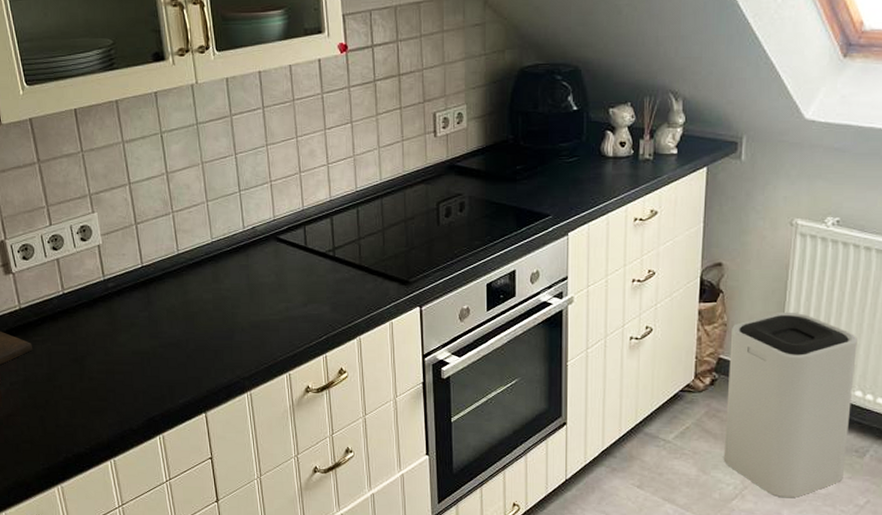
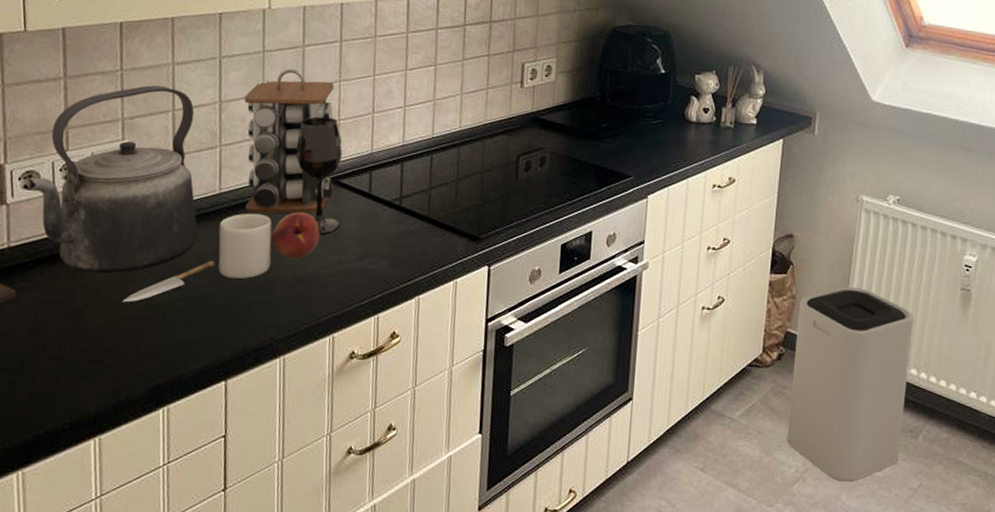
kettle: none [25,163,166,327] -> present [27,85,198,273]
kitchen knife: none [113,312,184,350] -> present [122,260,216,303]
mug: none [181,270,229,328] -> present [218,213,272,280]
spice rack: none [186,138,273,270] -> present [244,69,334,214]
fruit: none [225,267,267,309] -> present [270,212,320,260]
wine glass: none [236,180,284,286] -> present [295,116,343,235]

